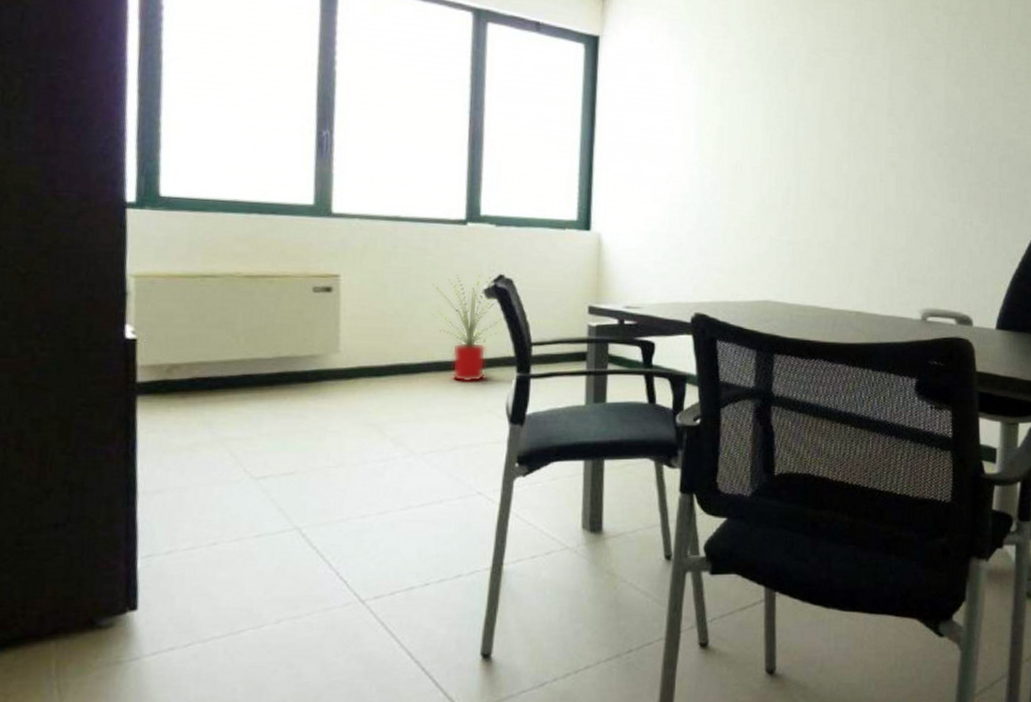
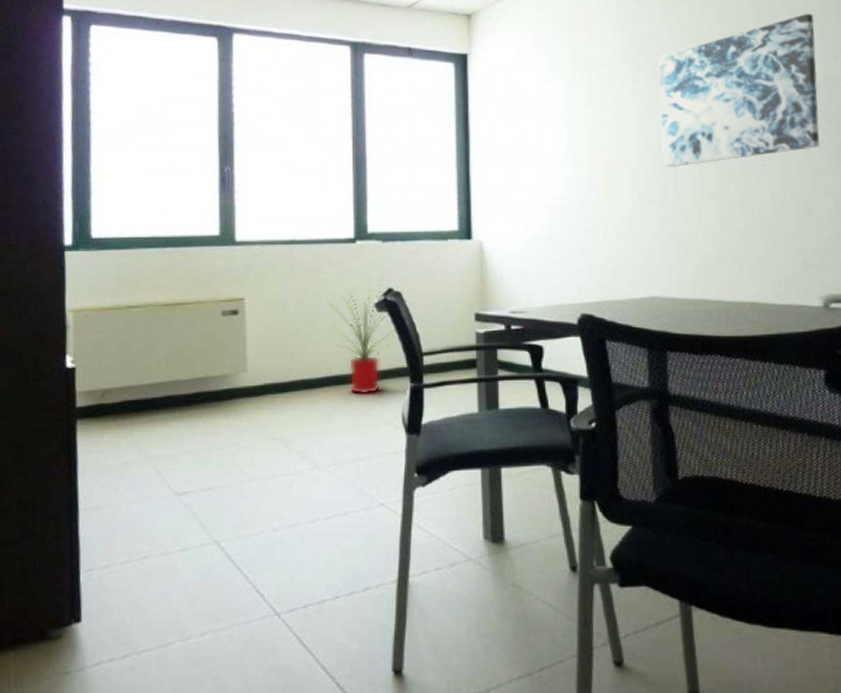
wall art: none [786,35,942,175] -> present [658,13,820,167]

